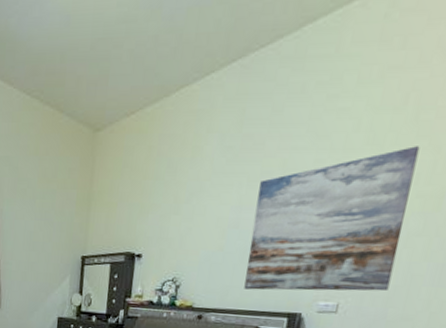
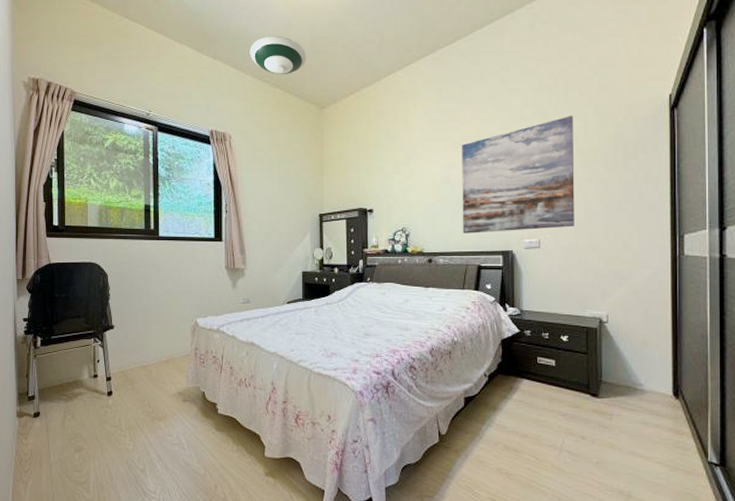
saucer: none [19,37,85,88] -> present [249,35,307,74]

